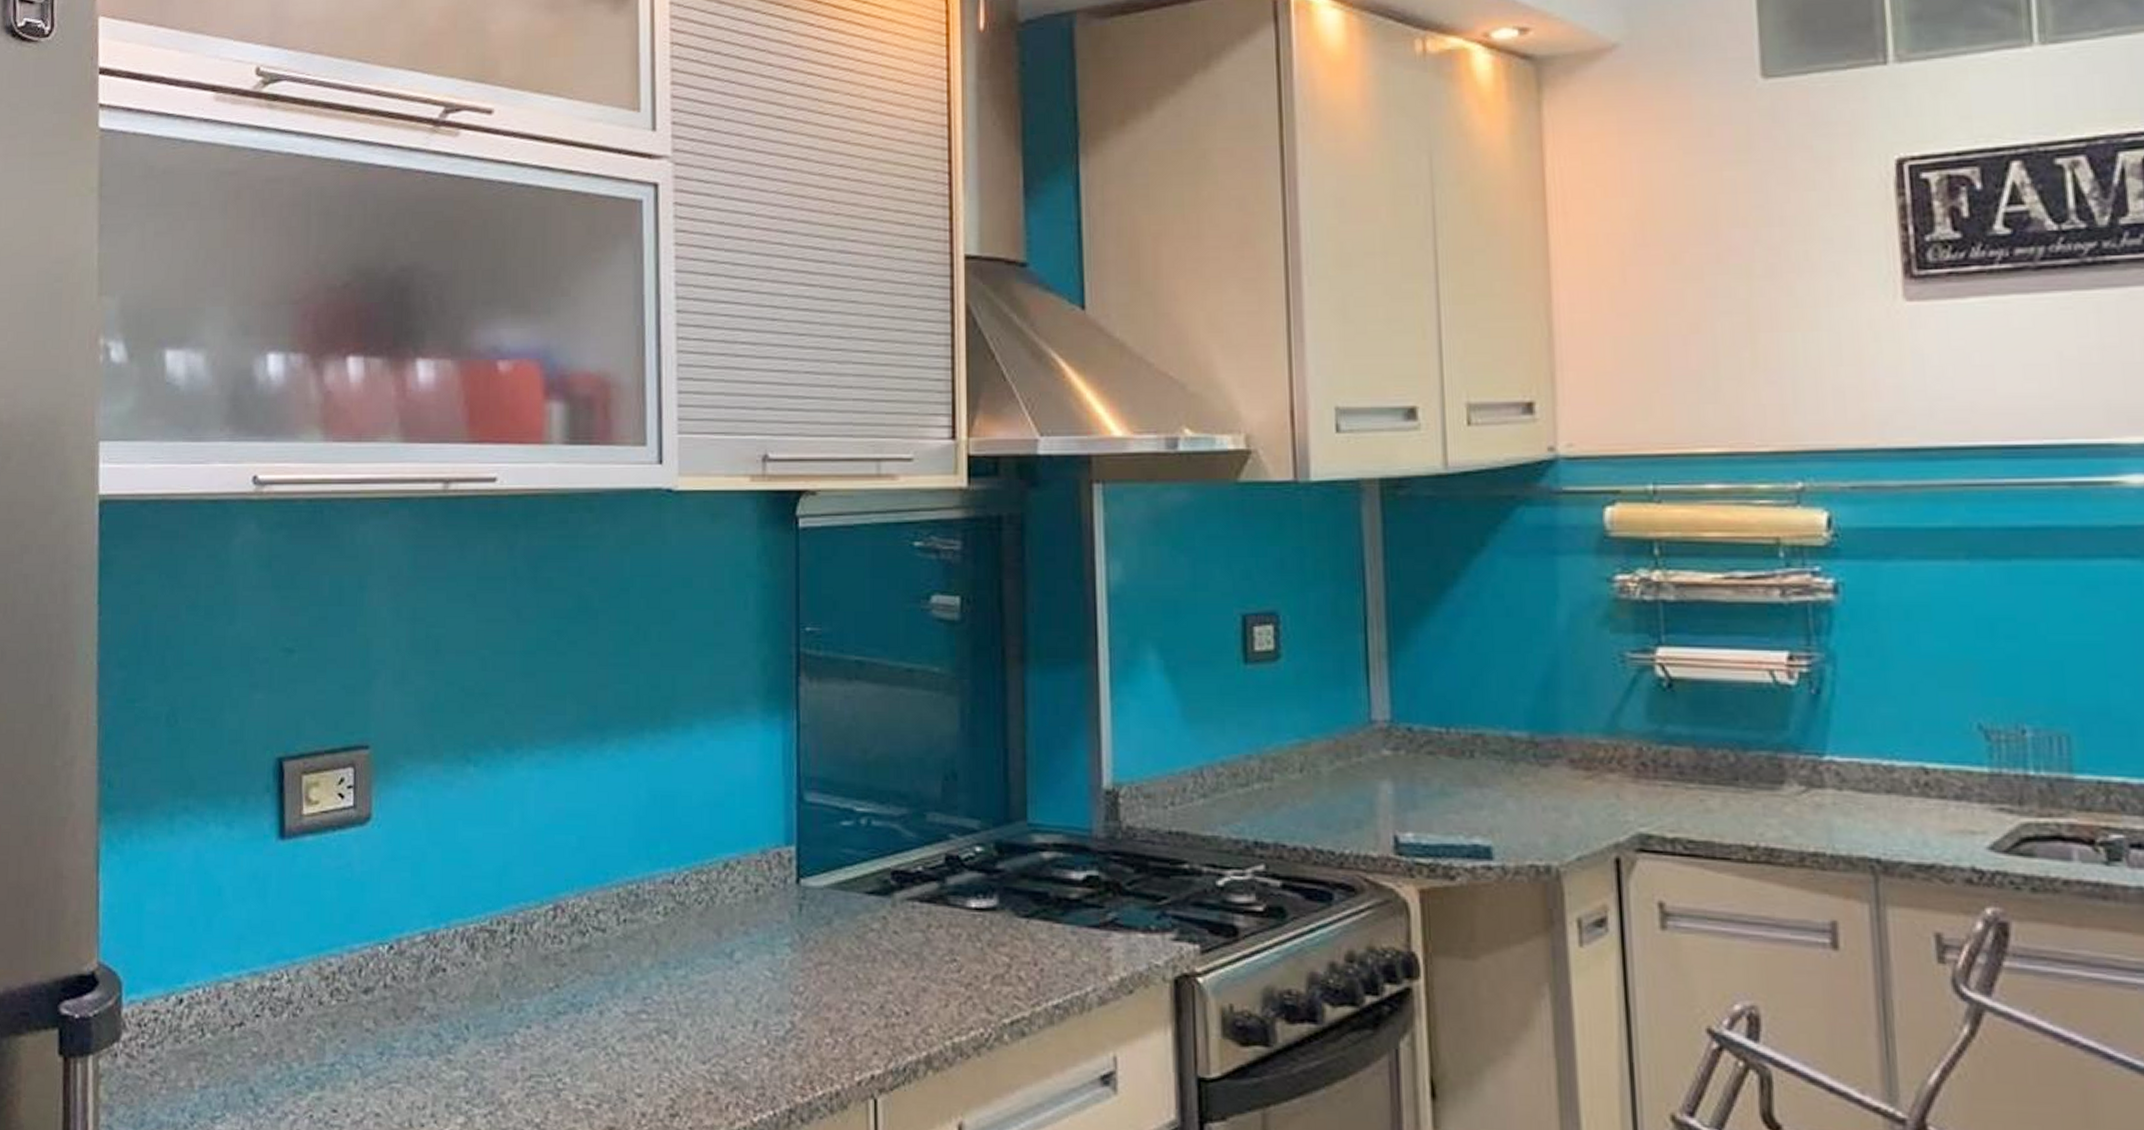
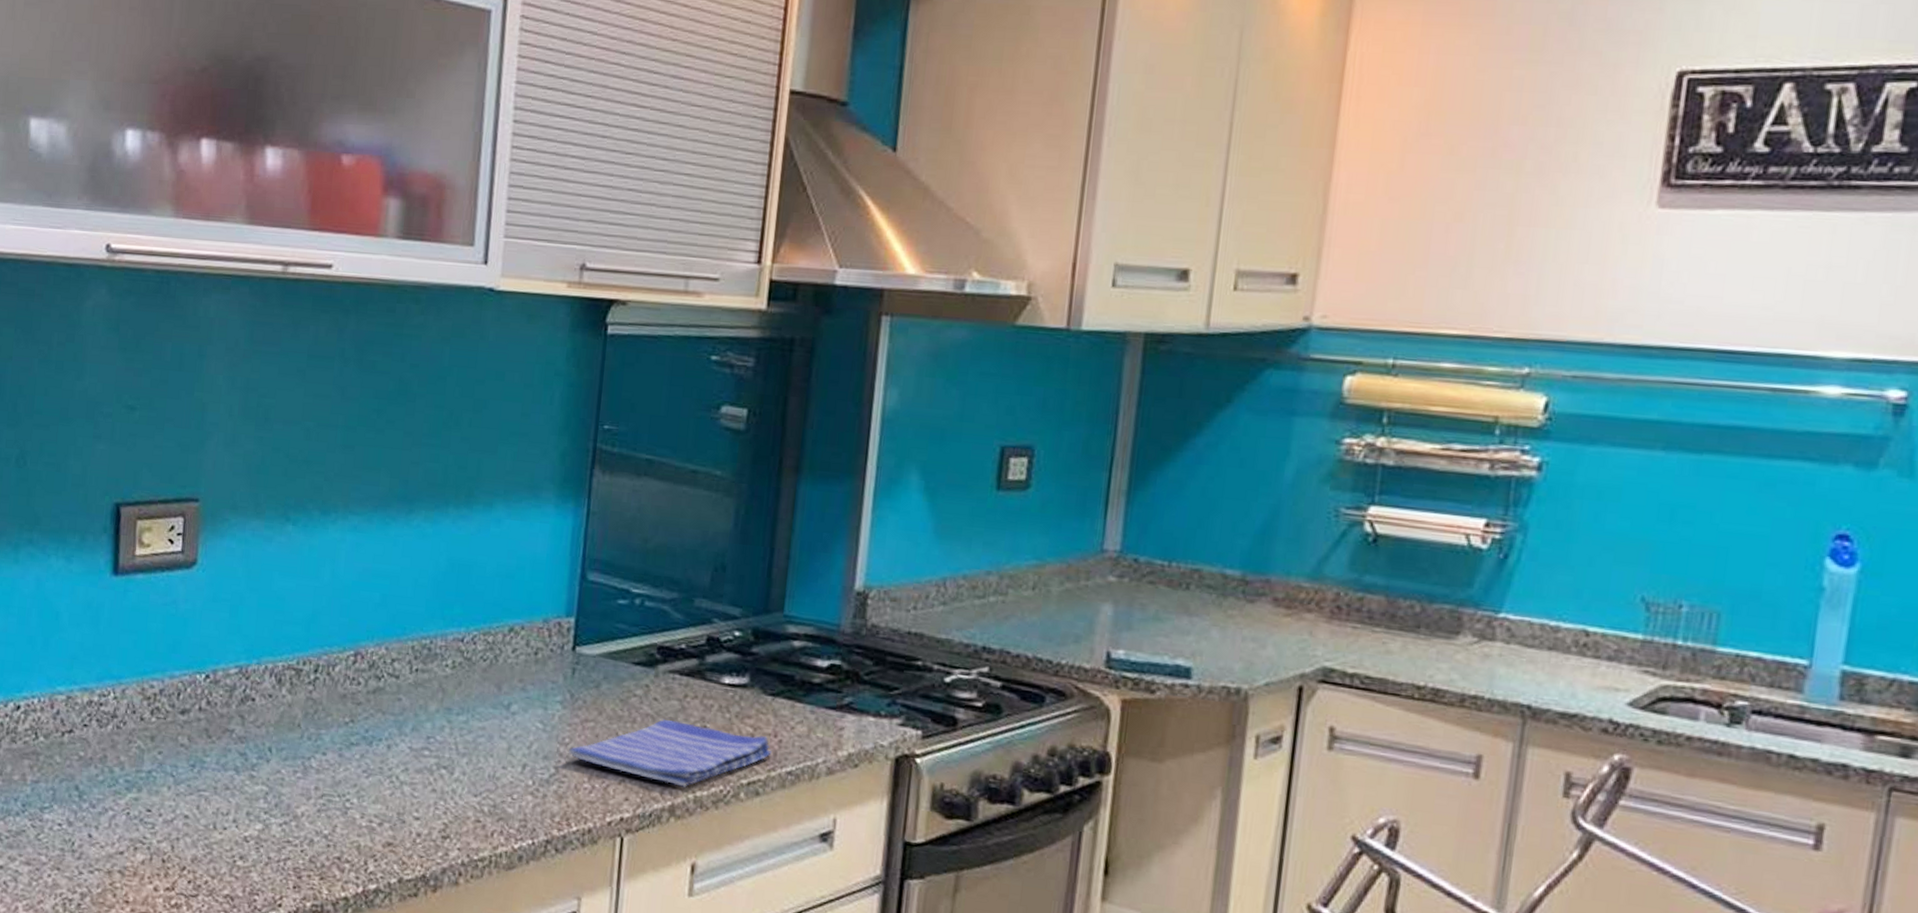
dish towel: none [805,954,1033,1035] -> present [569,718,772,789]

